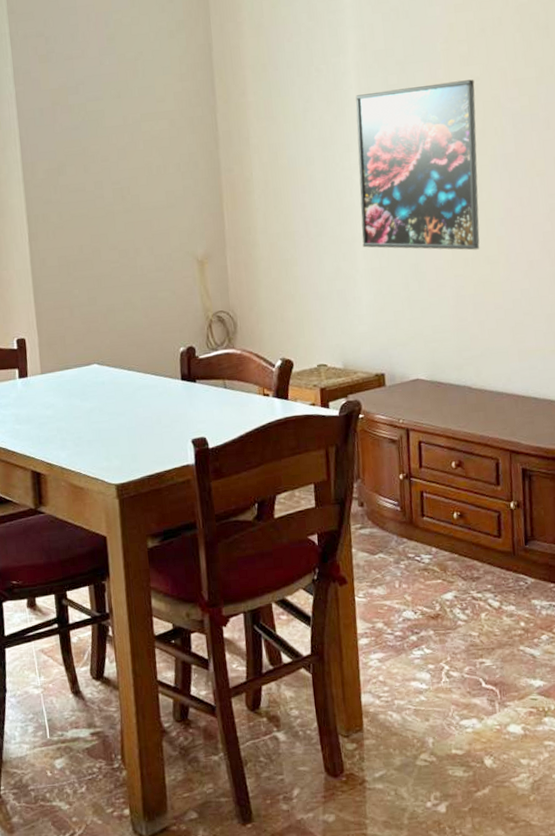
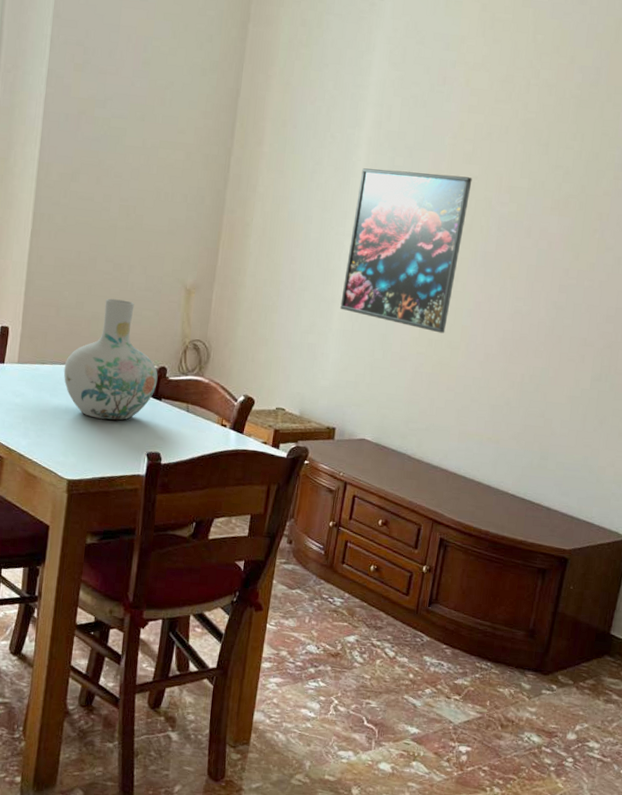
vase: none [89,285,188,415] -> present [63,298,158,421]

